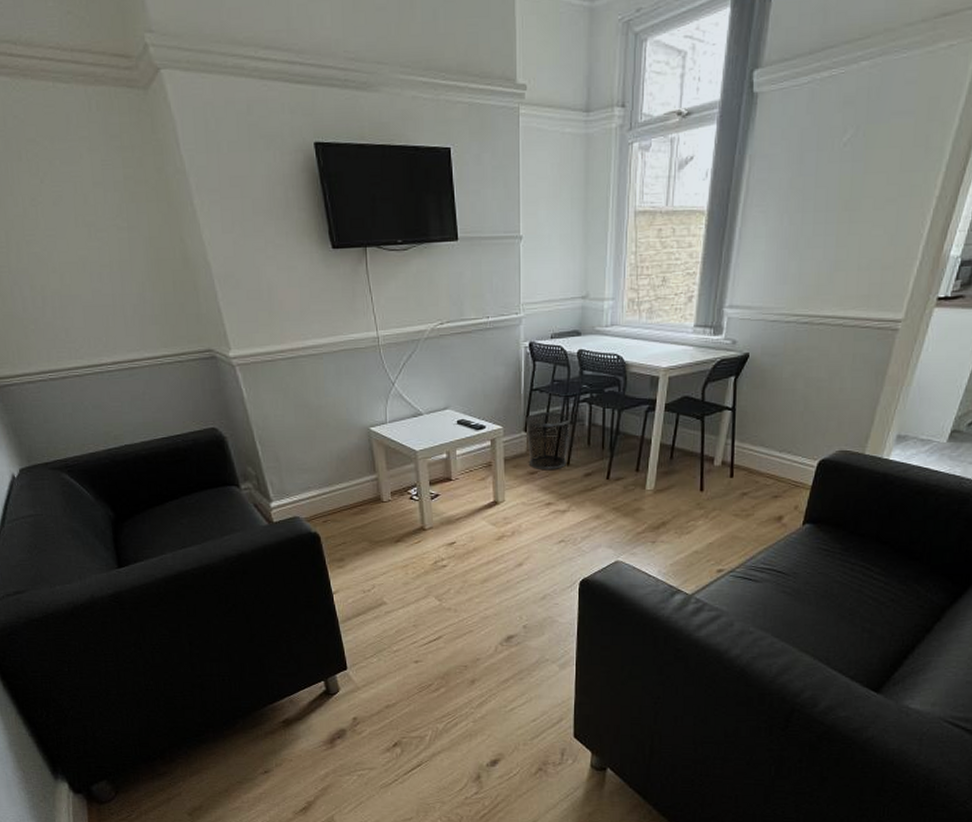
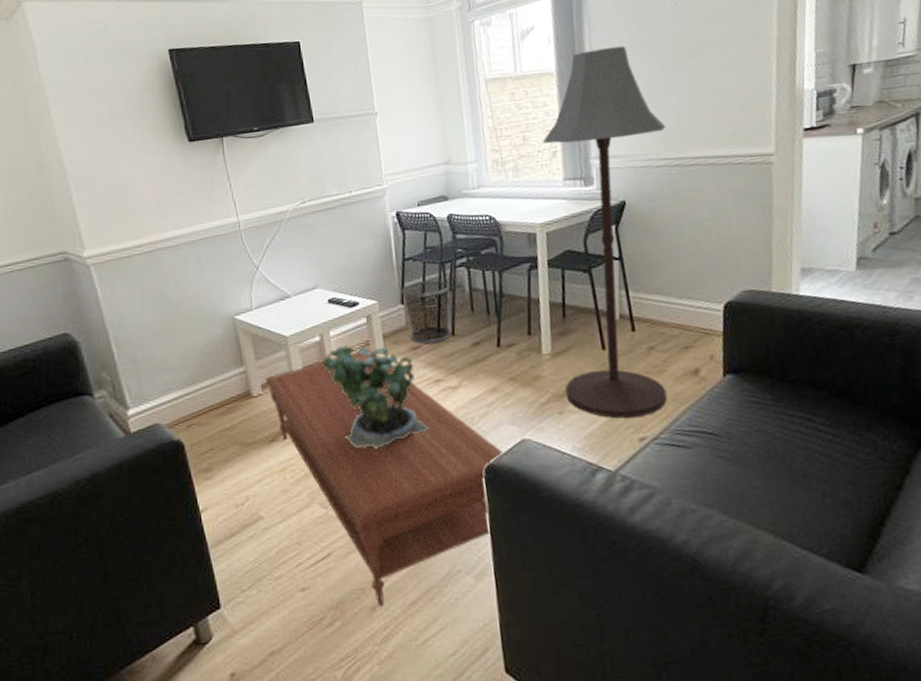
coffee table: none [394,470,597,680] -> present [265,349,503,607]
potted plant: none [448,460,538,556] -> present [322,338,431,449]
floor lamp: none [661,188,804,552] -> present [542,46,667,419]

